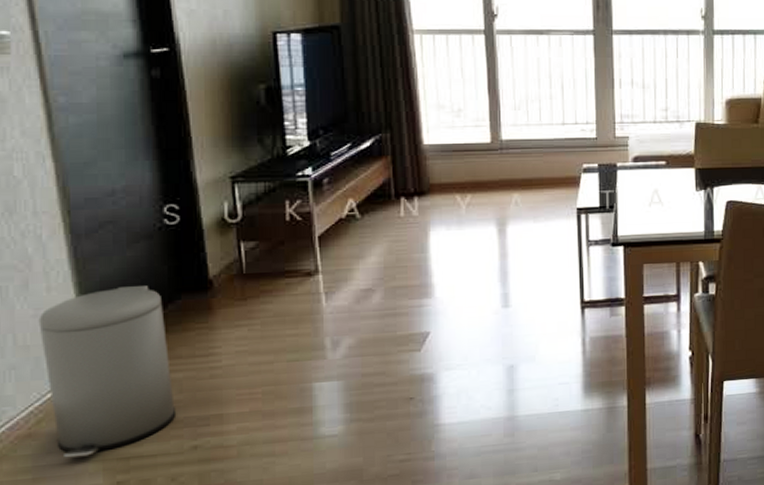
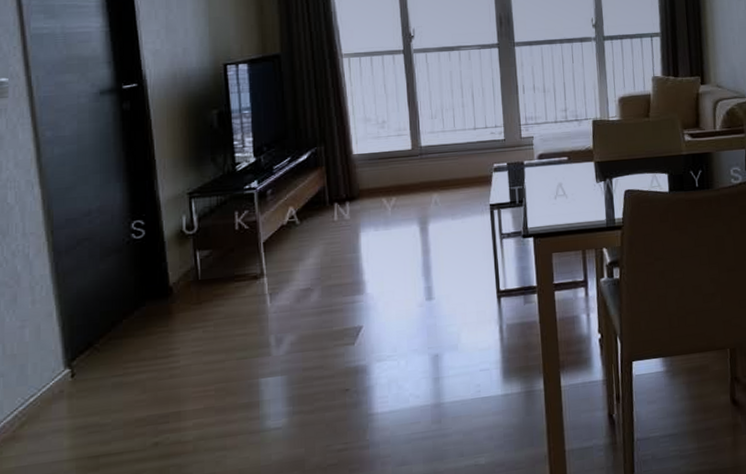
pedal bin: present [38,286,177,458] -> none [24,295,140,459]

